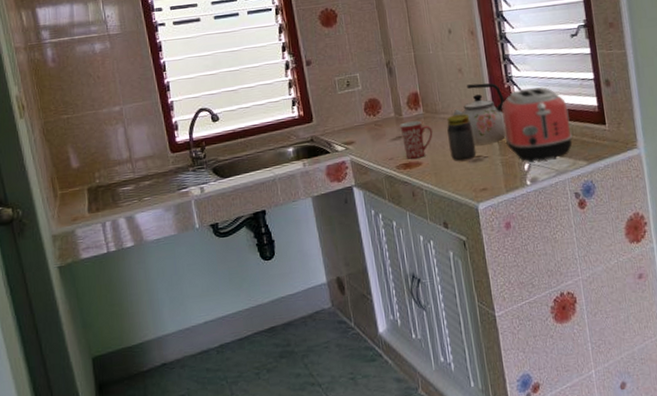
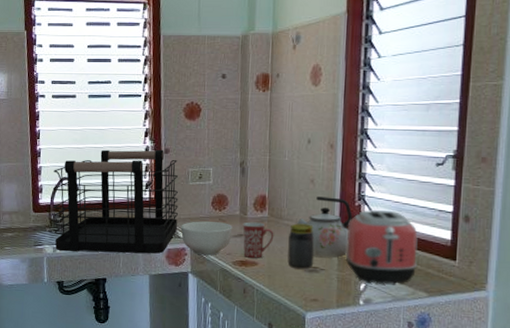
dish rack: none [187,62,334,190] -> present [52,149,179,254]
bowl: none [336,127,391,165] -> present [180,221,233,255]

